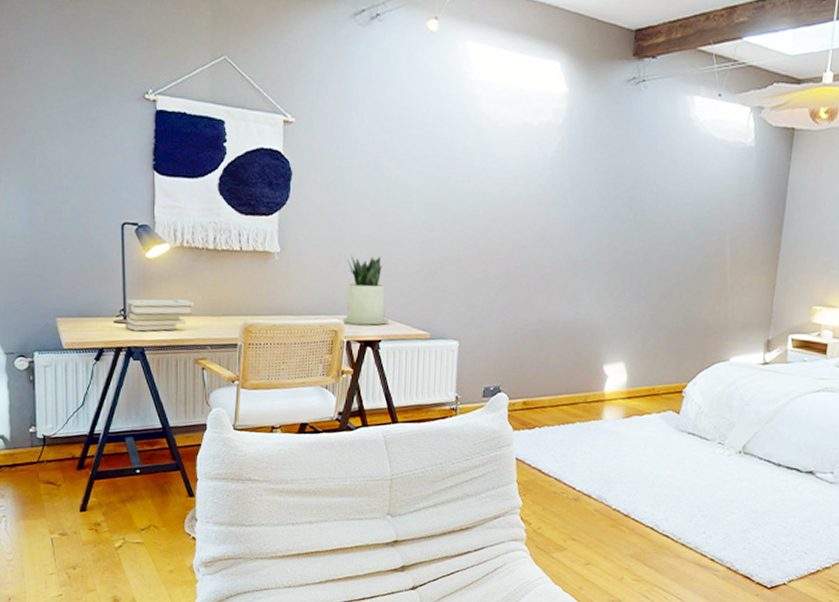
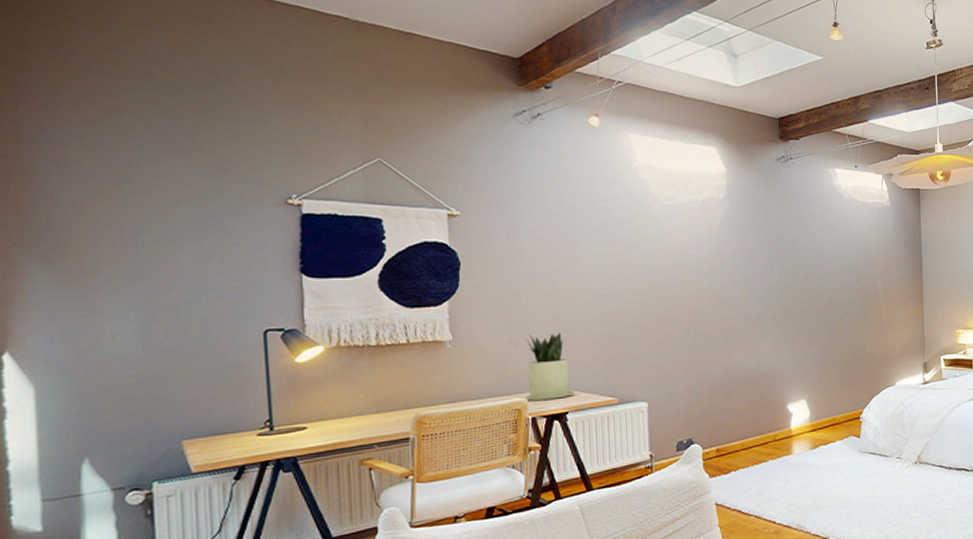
books: present [125,299,195,332] -> none [272,400,357,442]

